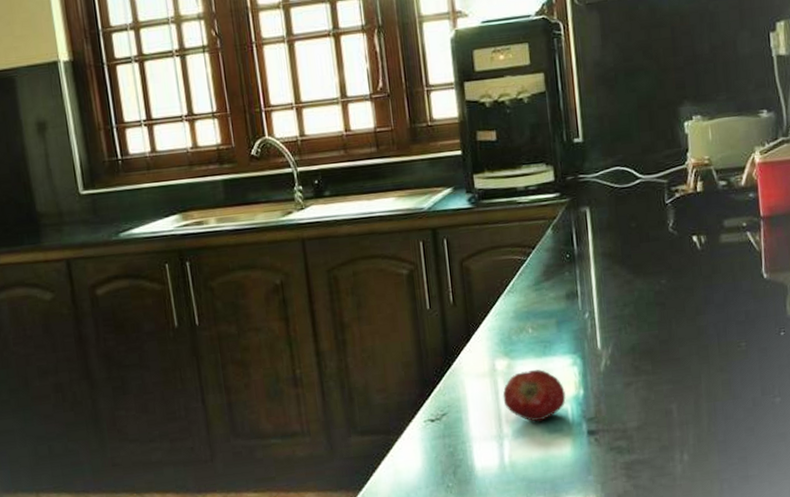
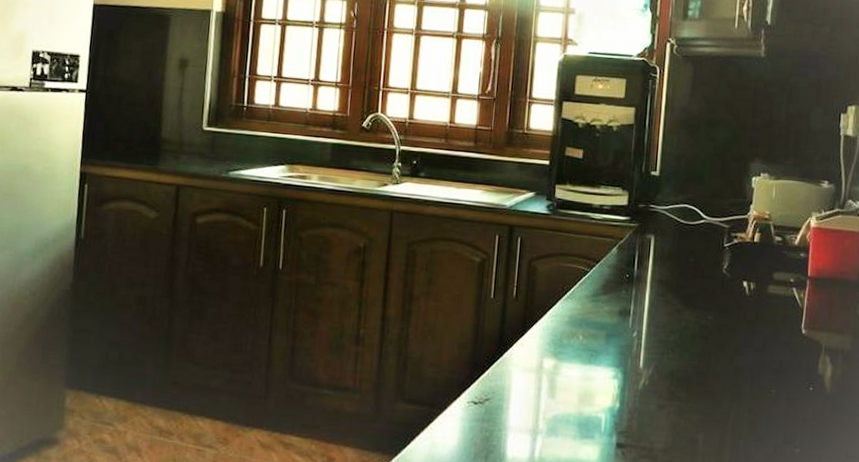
fruit: present [502,369,566,422] -> none [544,374,603,425]

